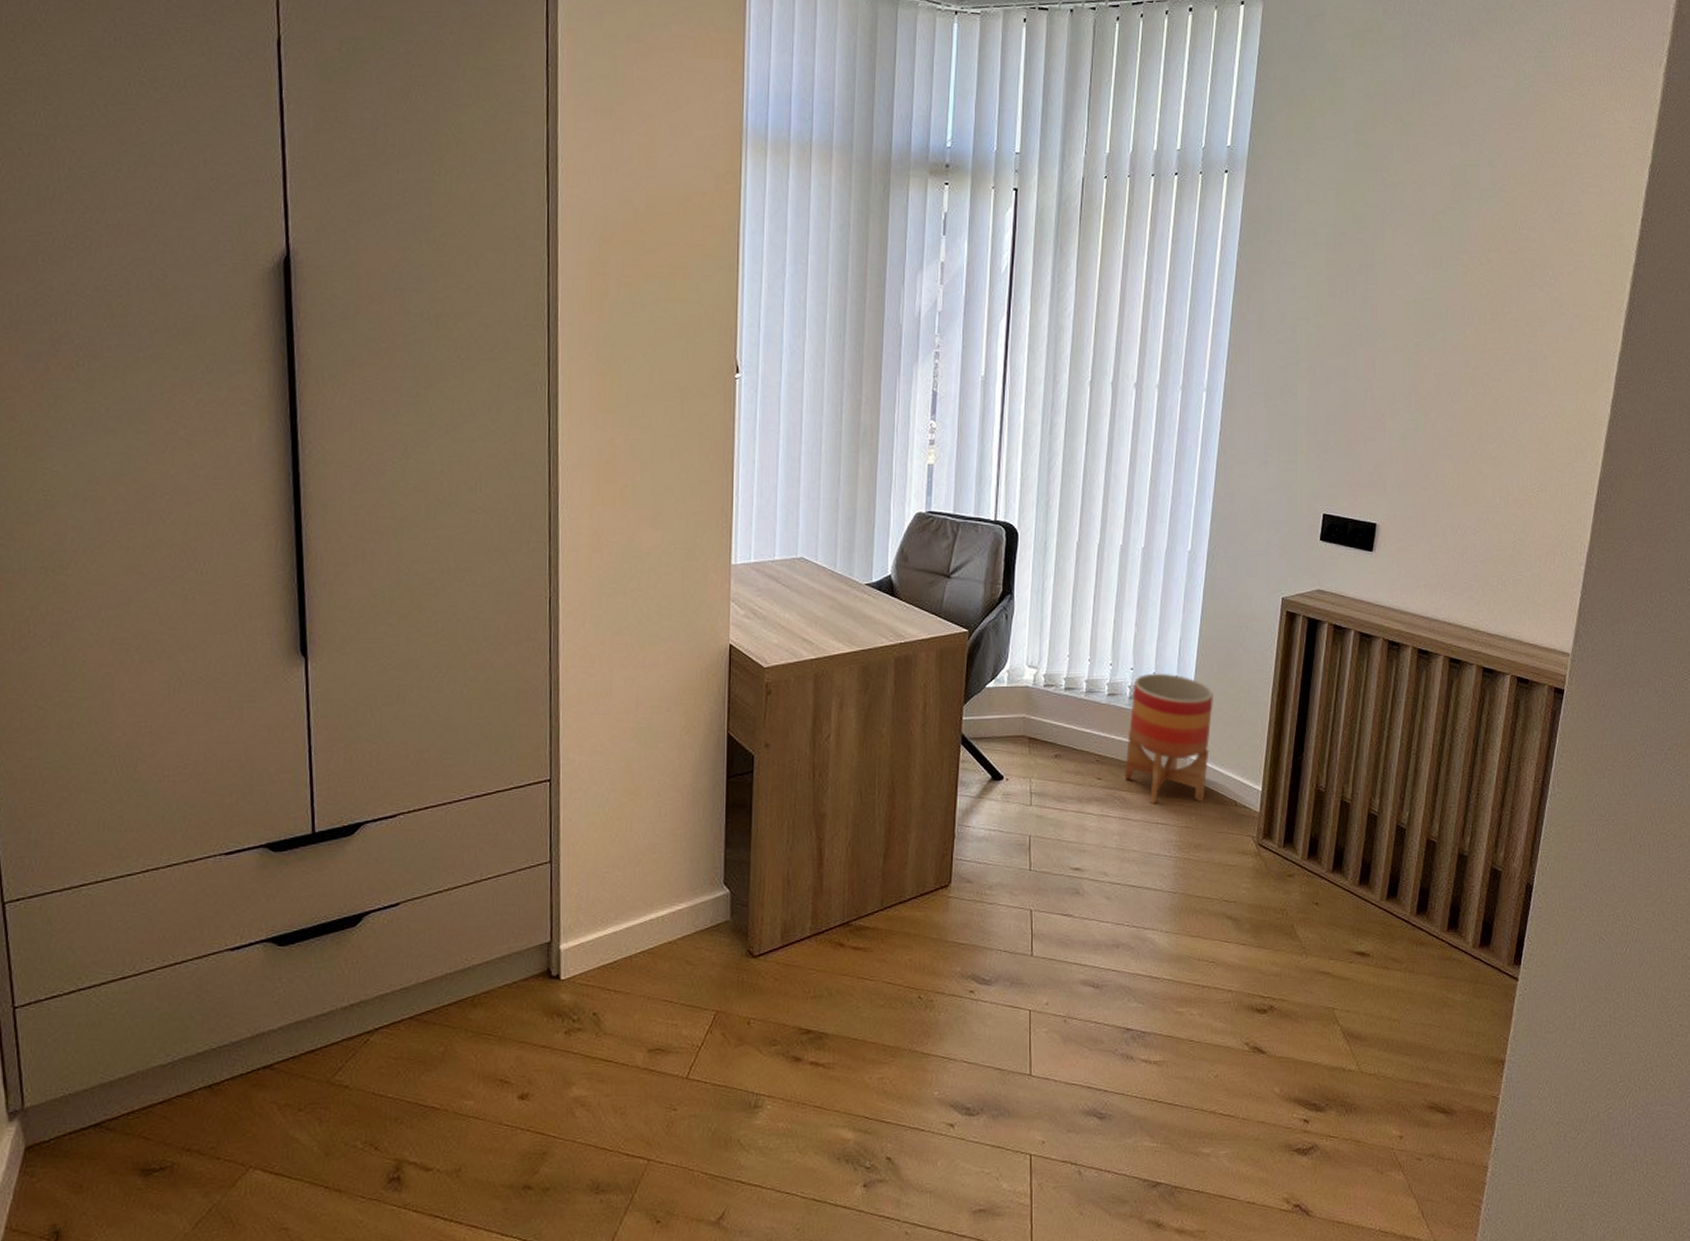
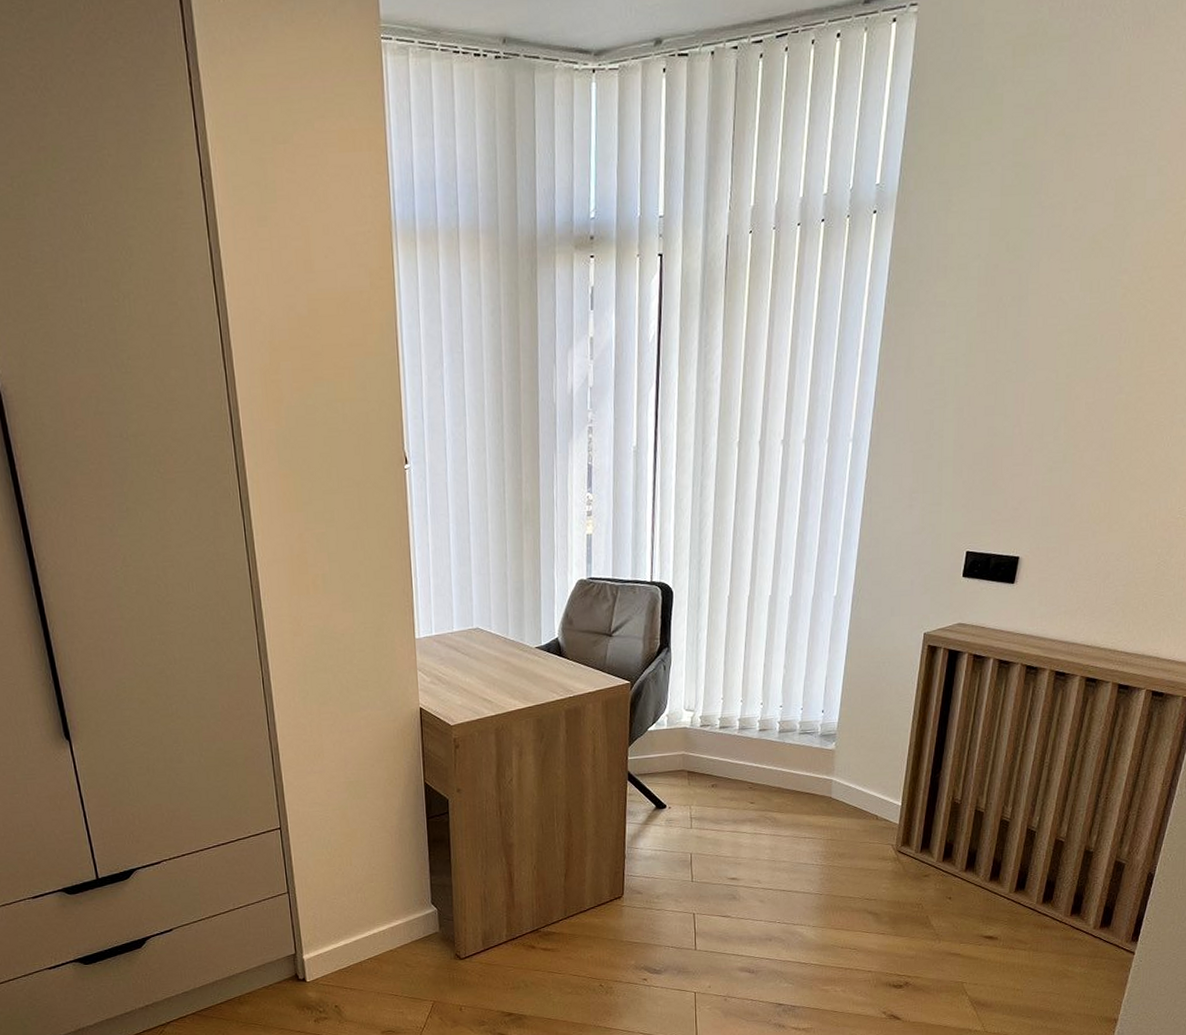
planter: present [1125,673,1213,805] -> none [775,708,857,822]

